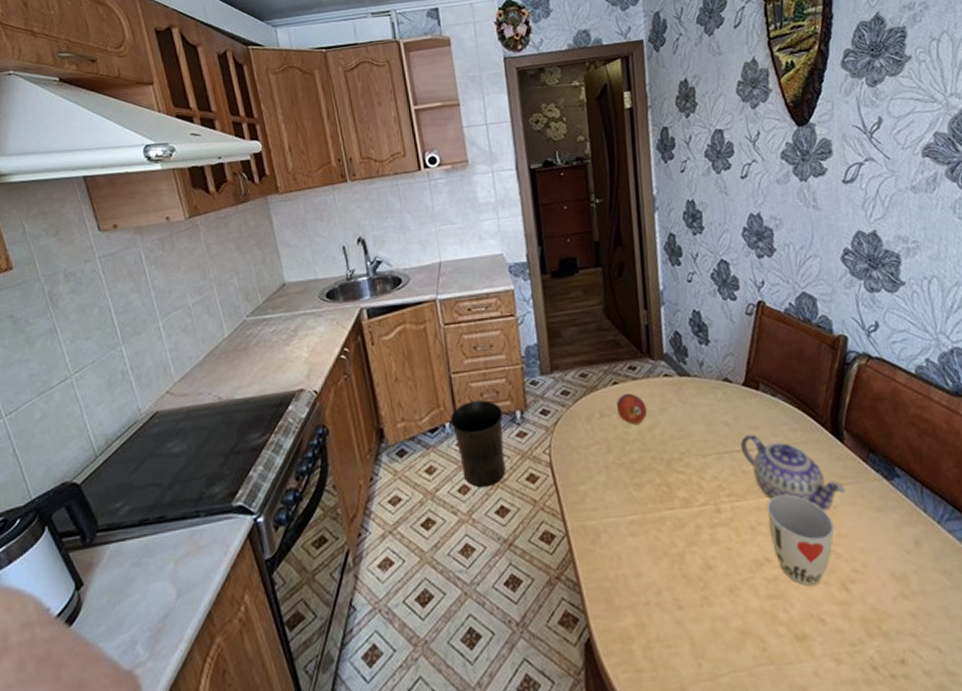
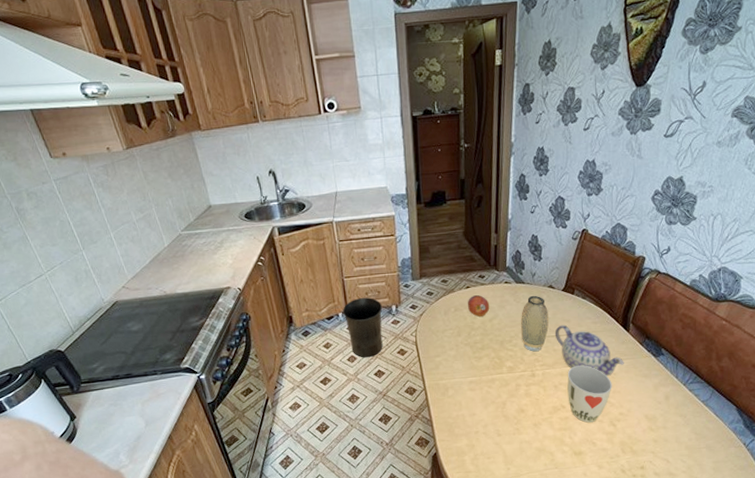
vase: none [690,392,732,475] -> present [520,295,550,352]

